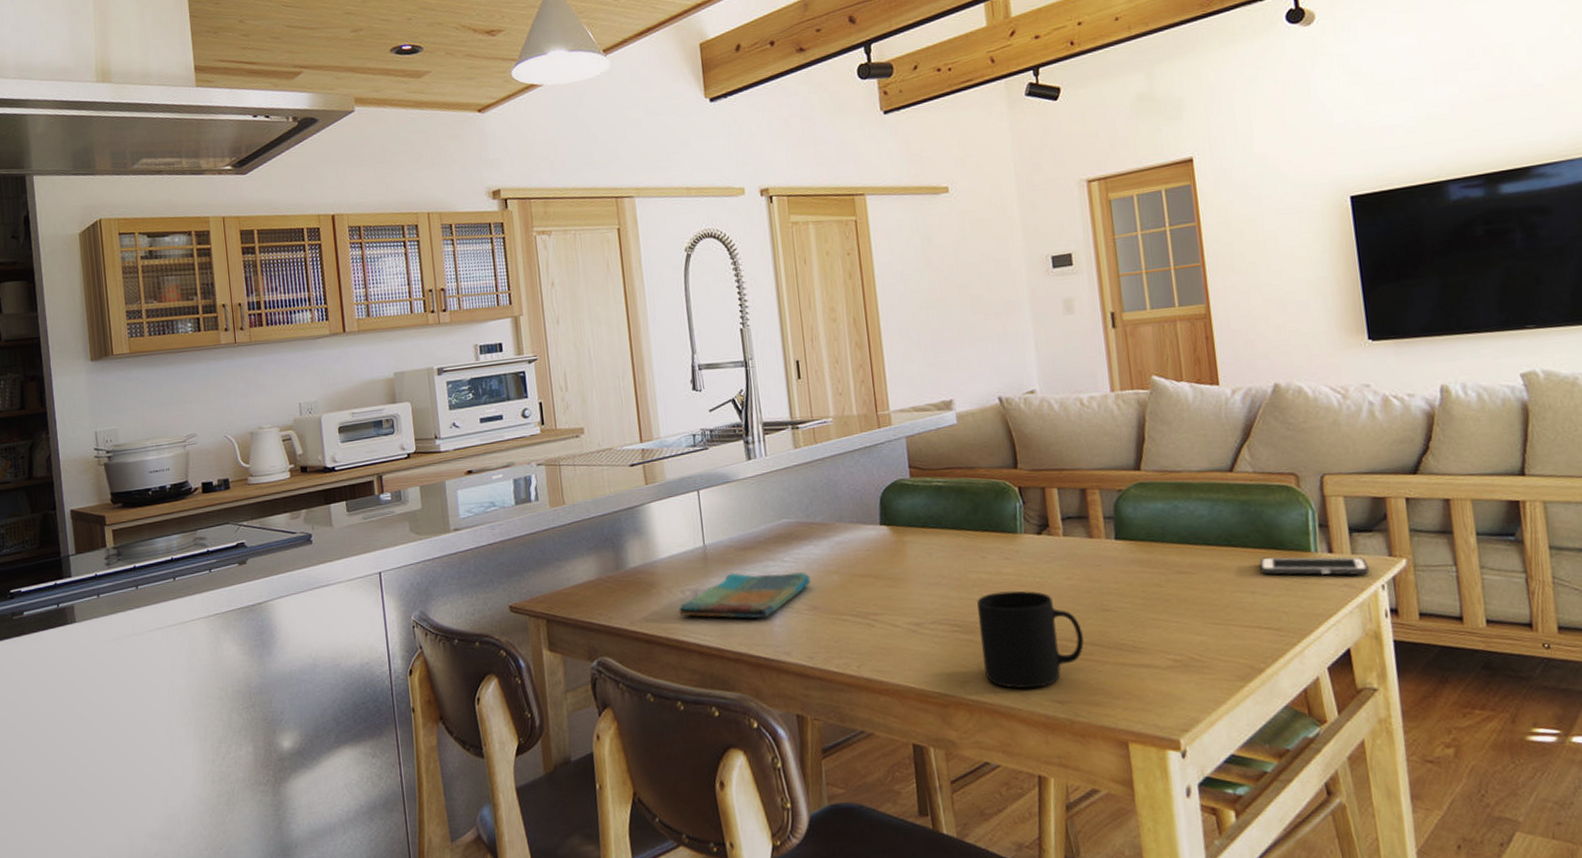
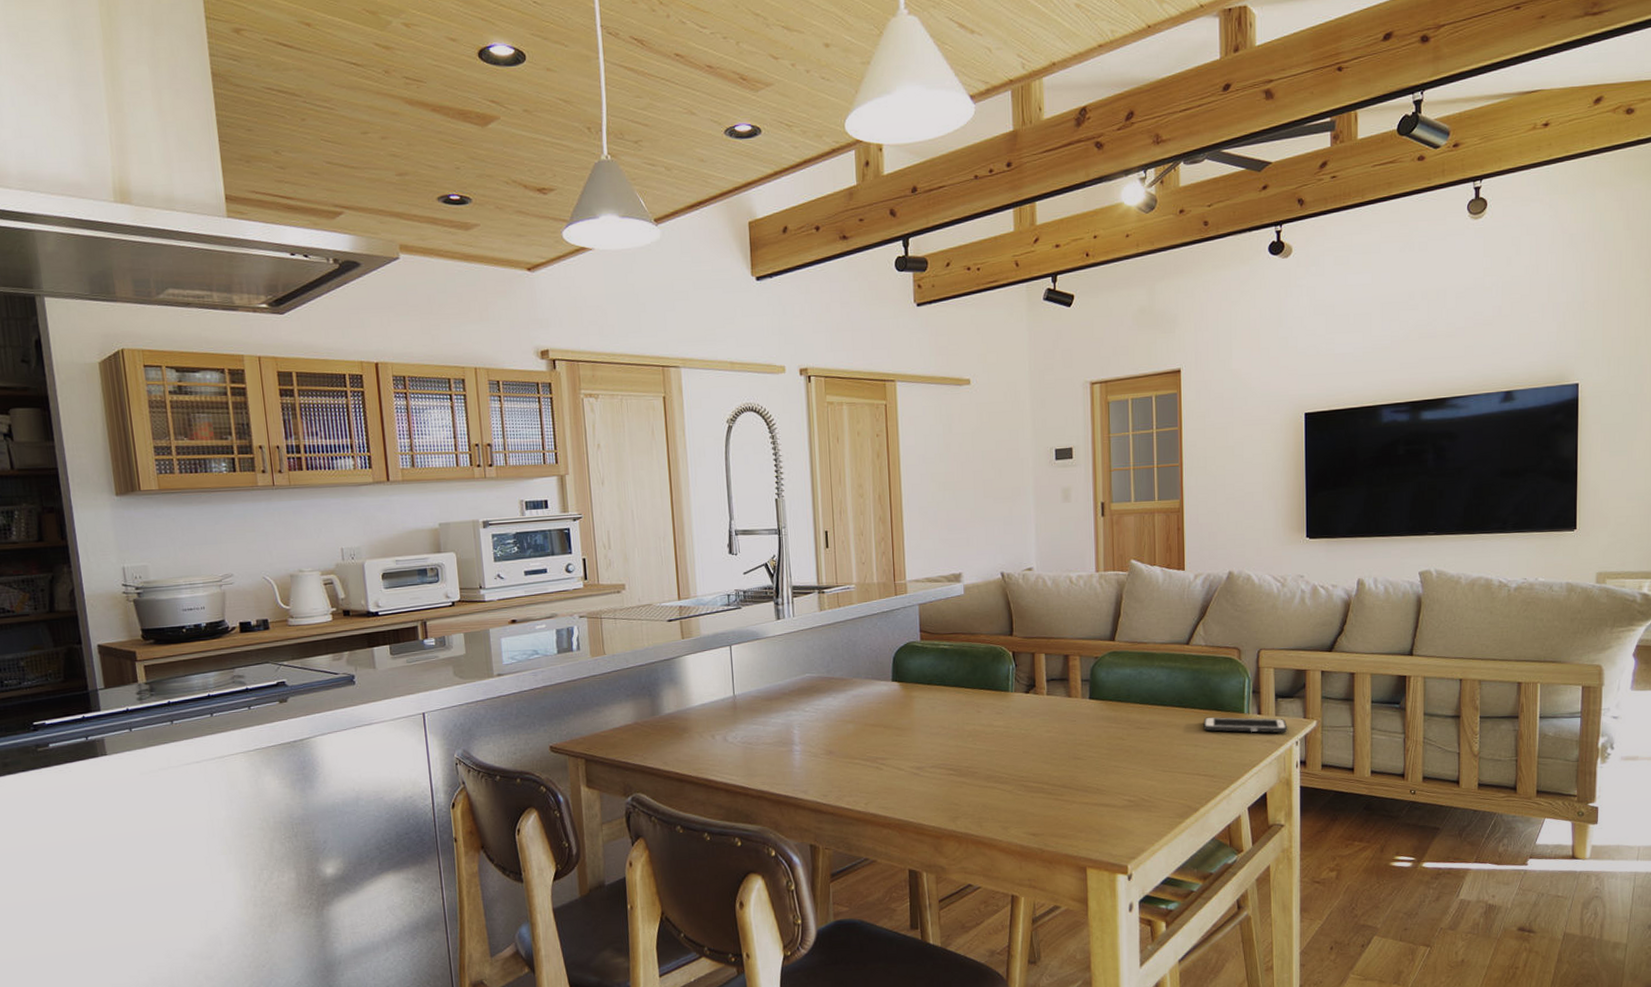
dish towel: present [678,572,811,619] -> none [708,720,828,761]
mug: present [977,590,1084,689] -> none [971,741,1057,823]

